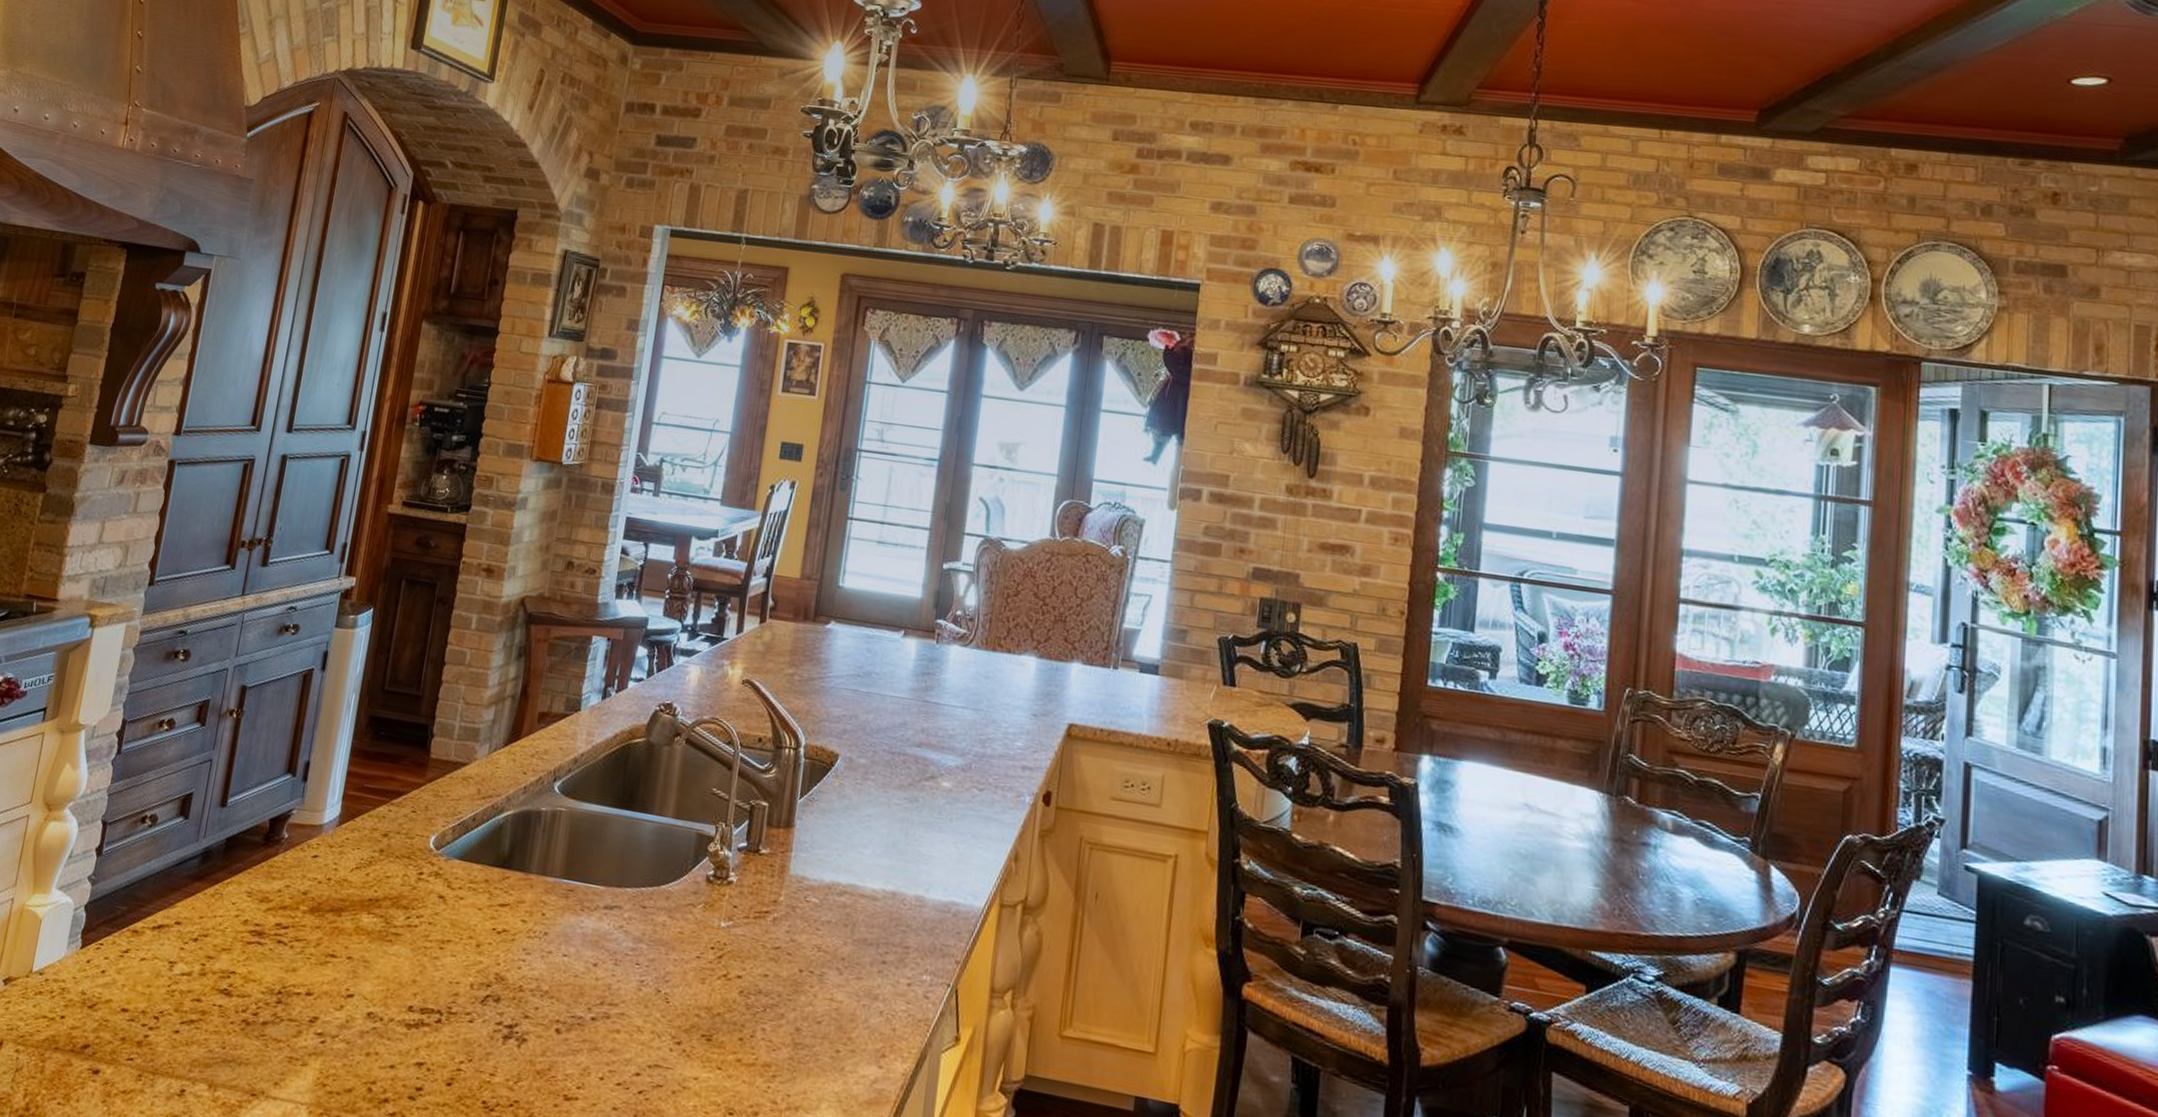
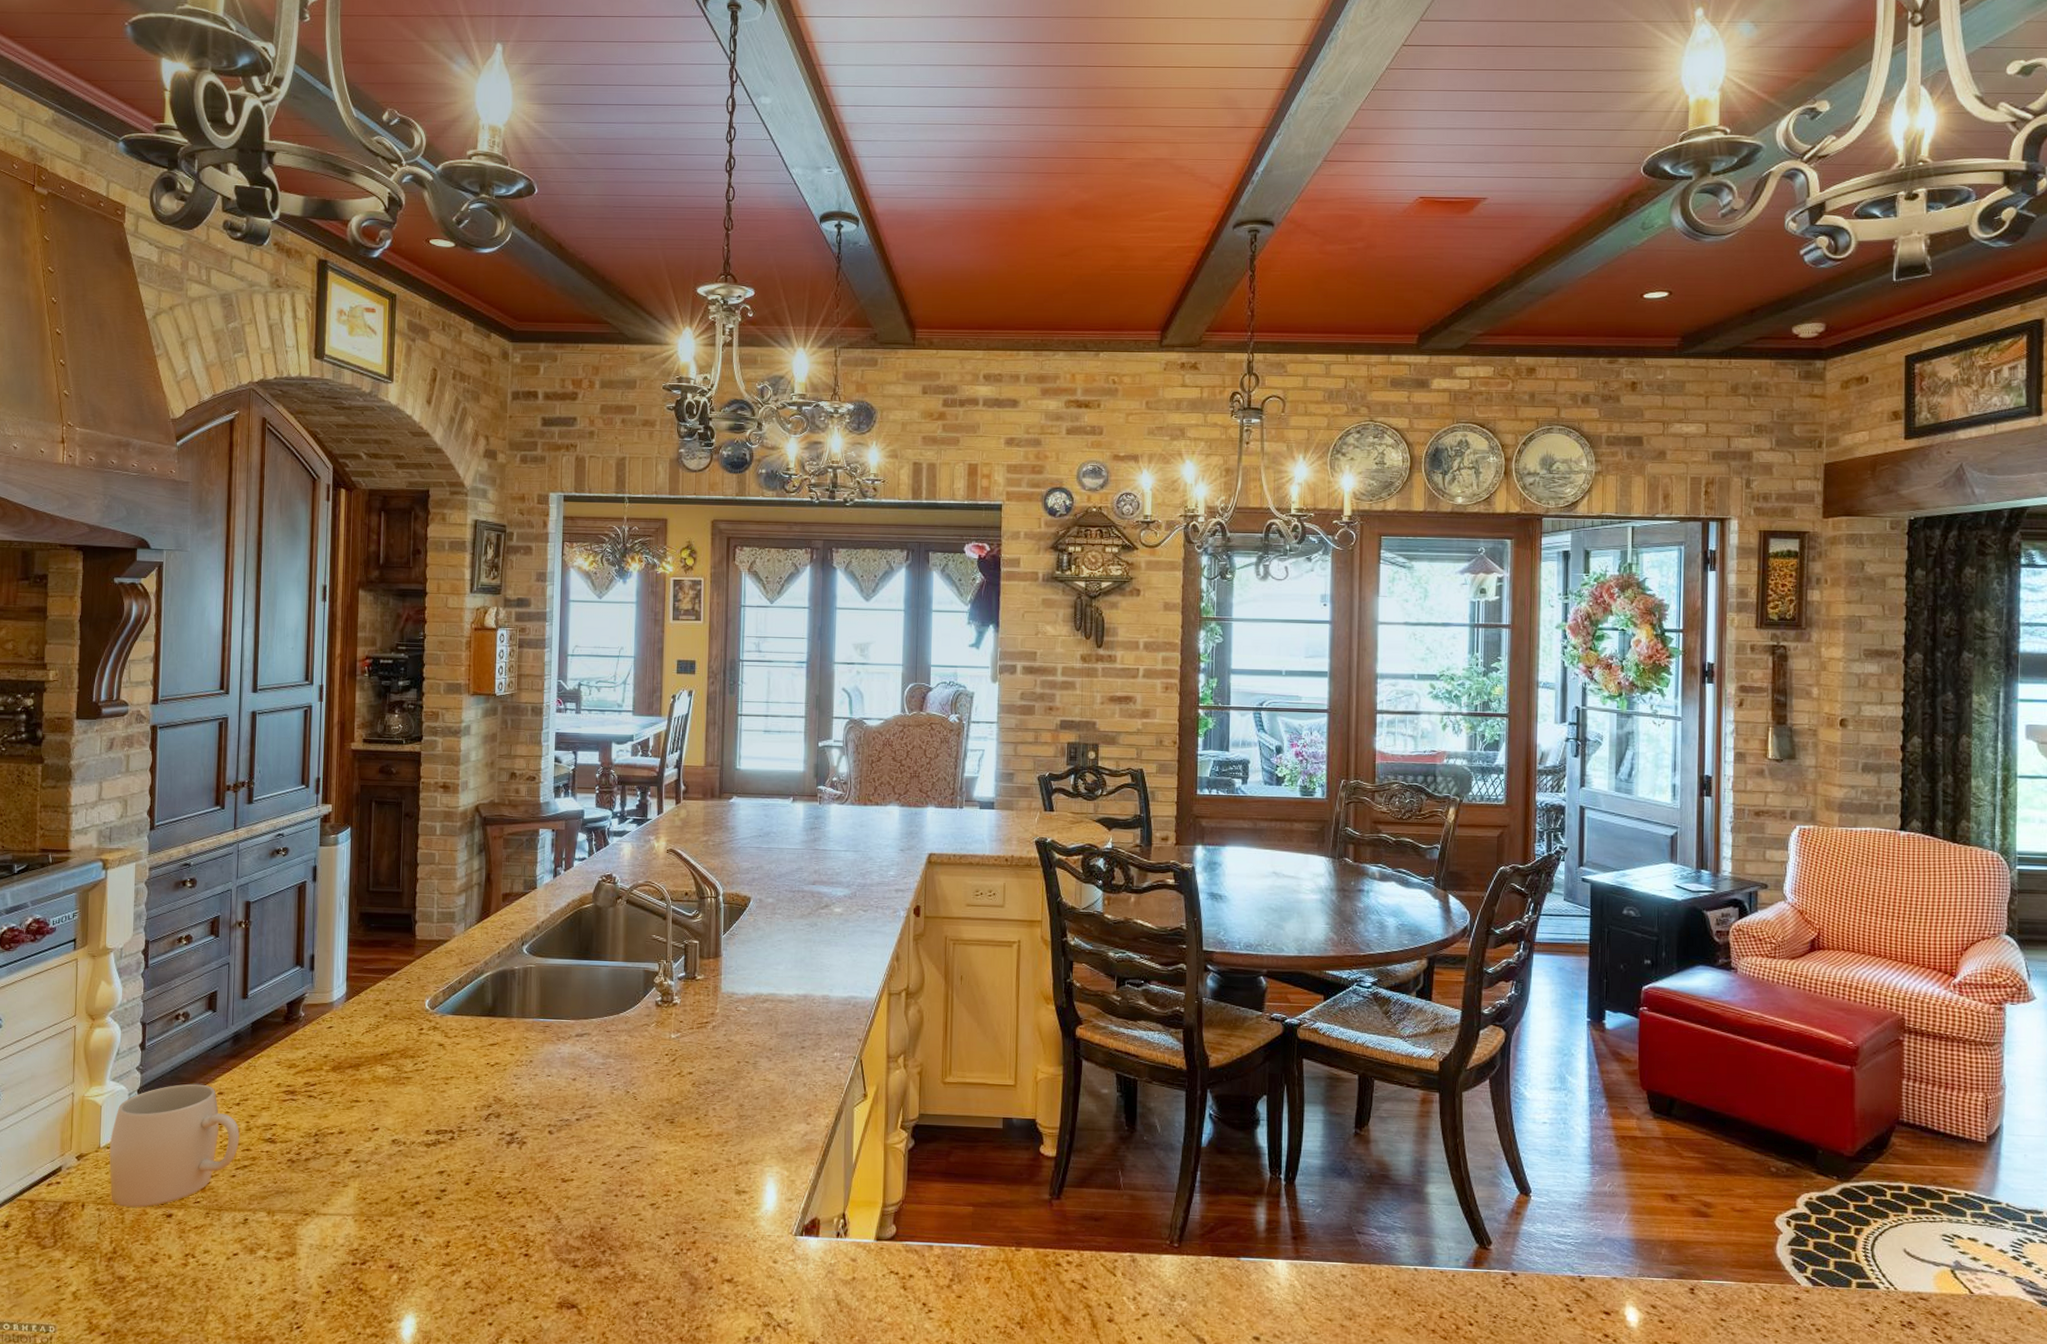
mug: none [34,905,193,1057] -> present [109,1083,240,1208]

